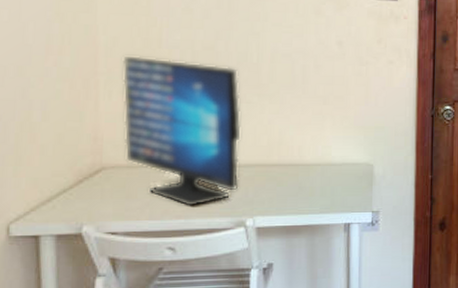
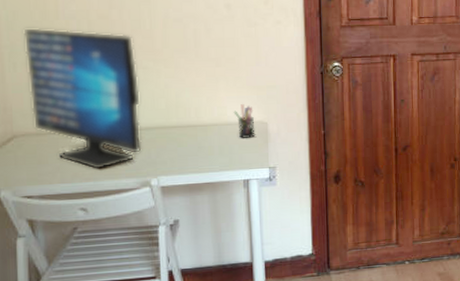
pen holder: none [338,145,360,180] -> present [233,104,255,138]

